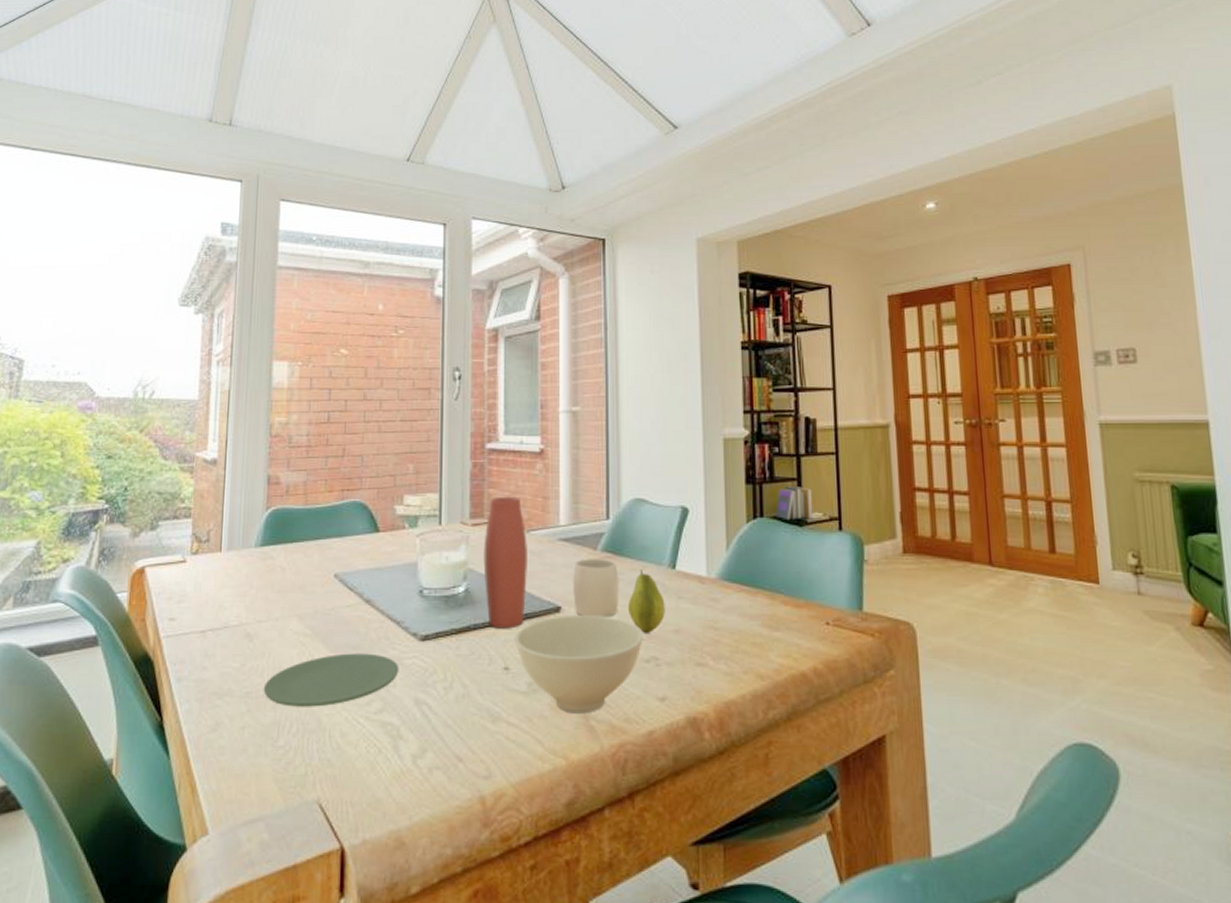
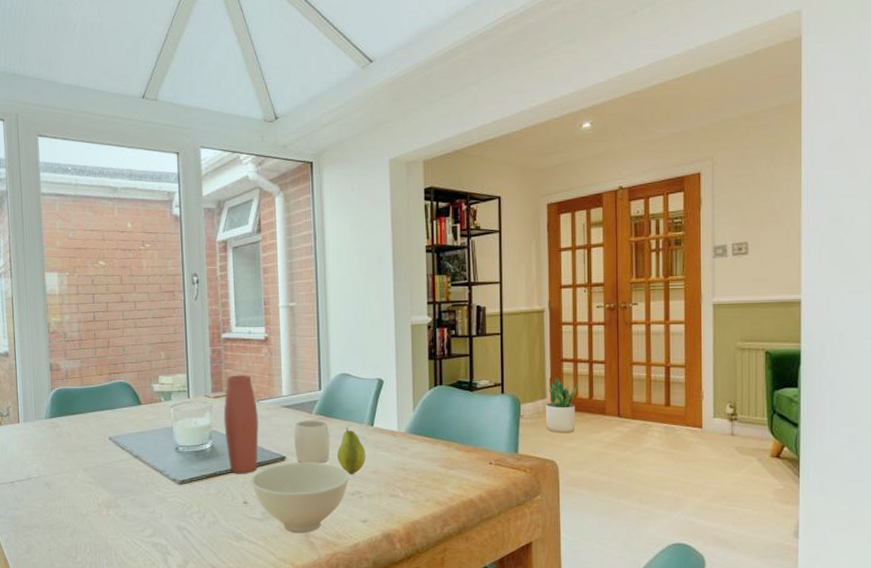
plate: present [263,653,399,707] -> none [62,494,164,534]
books: present [775,487,813,521] -> none [451,361,482,387]
planter: none [895,510,937,586] -> present [545,376,579,434]

